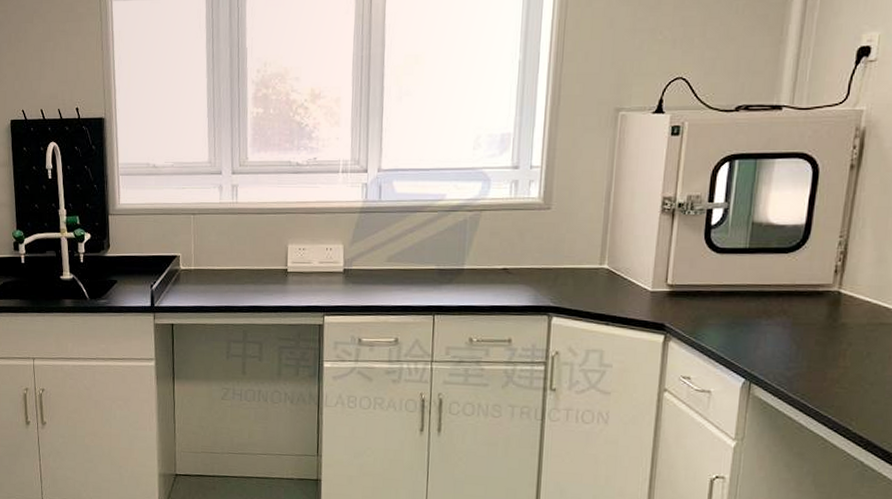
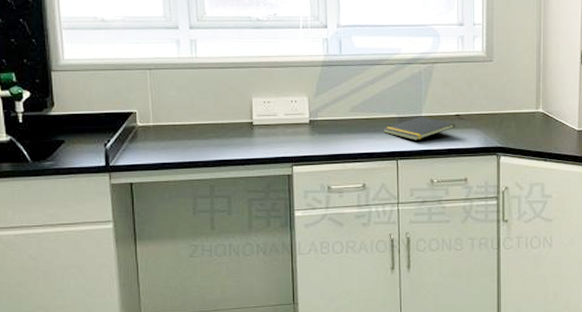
notepad: none [420,268,502,295] -> present [382,116,455,141]

